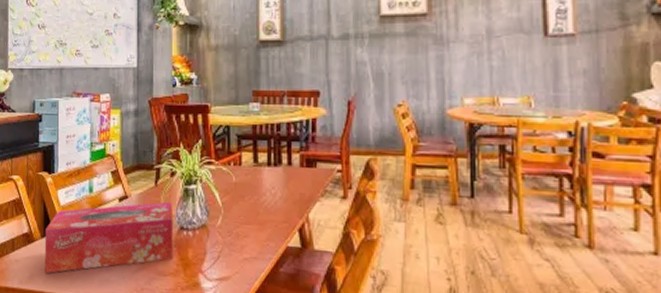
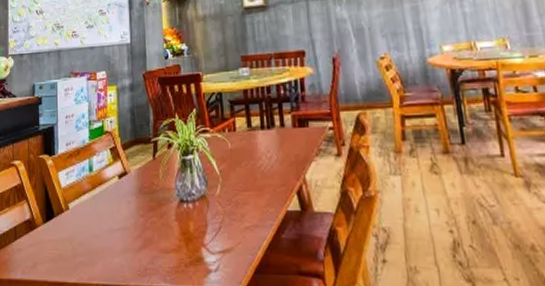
tissue box: present [44,201,174,273] -> none [46,174,175,260]

